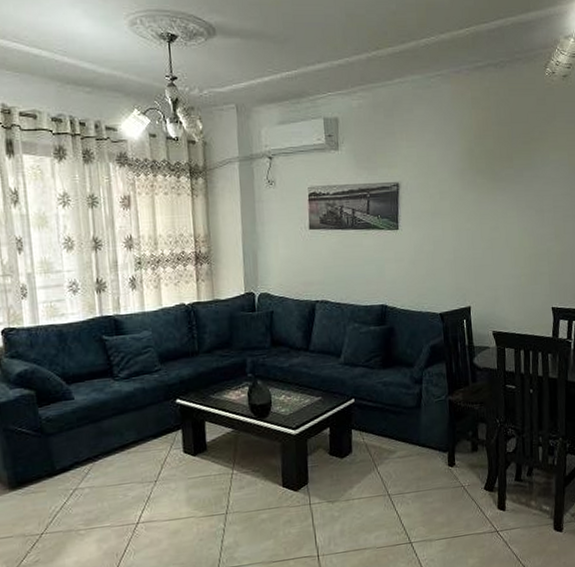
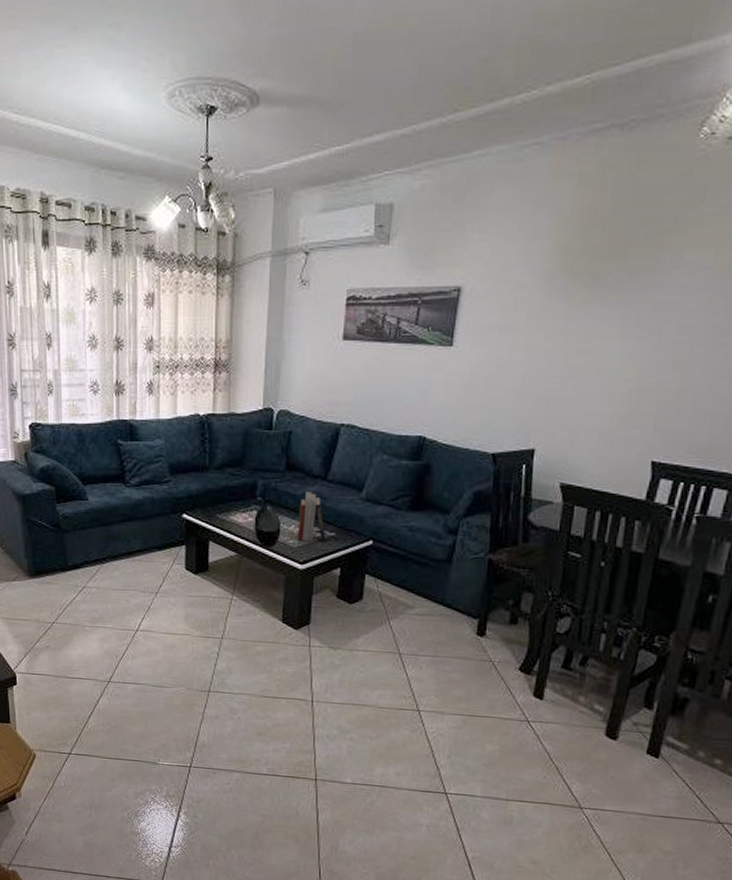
books: none [287,363,315,408] -> present [297,491,327,543]

